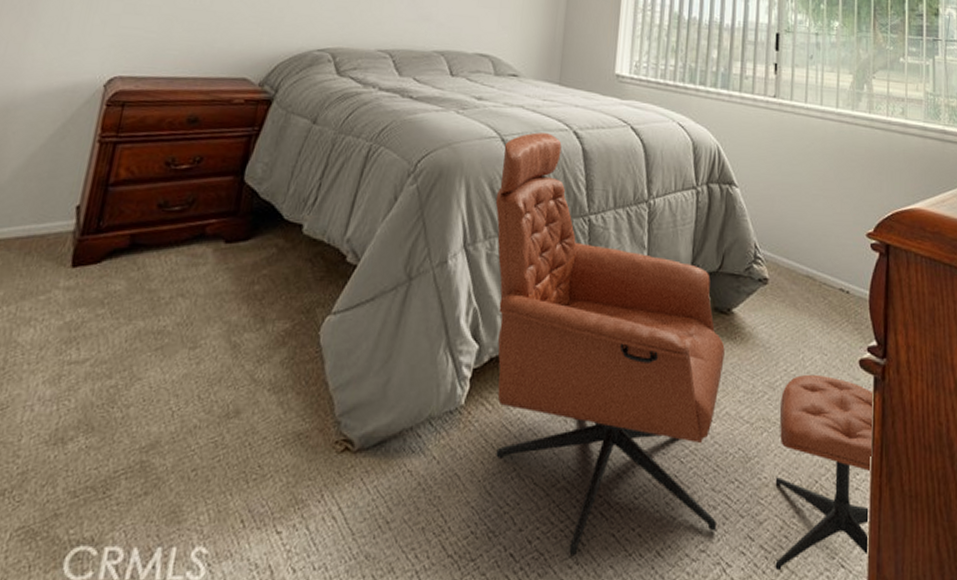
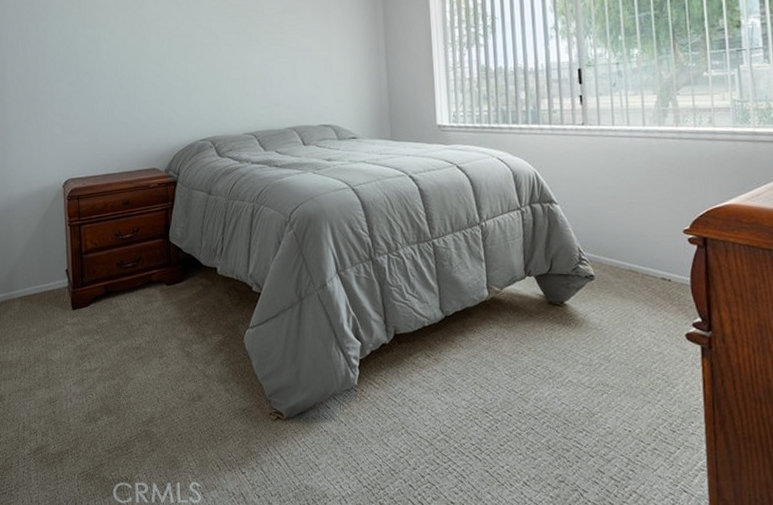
armchair: present [495,132,874,571] -> none [355,180,709,495]

